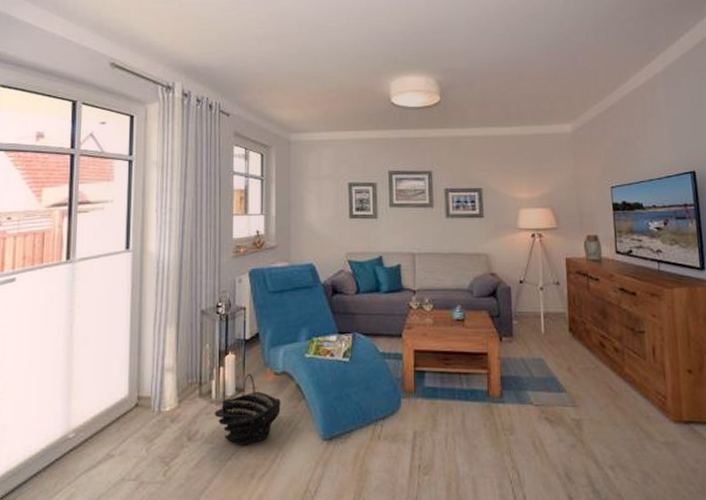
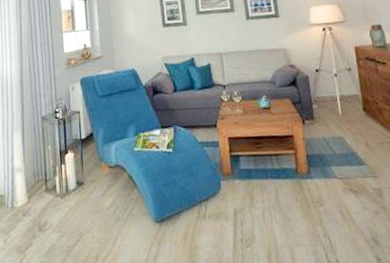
basket: present [214,373,281,446] -> none [60,168,117,232]

